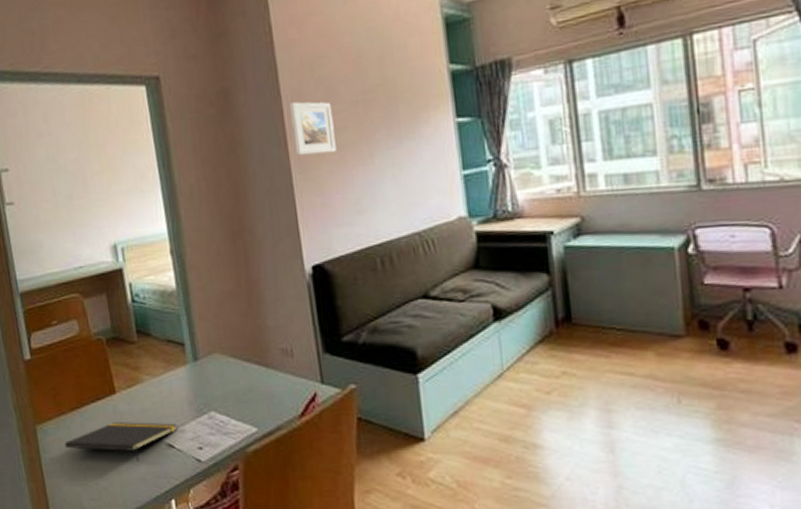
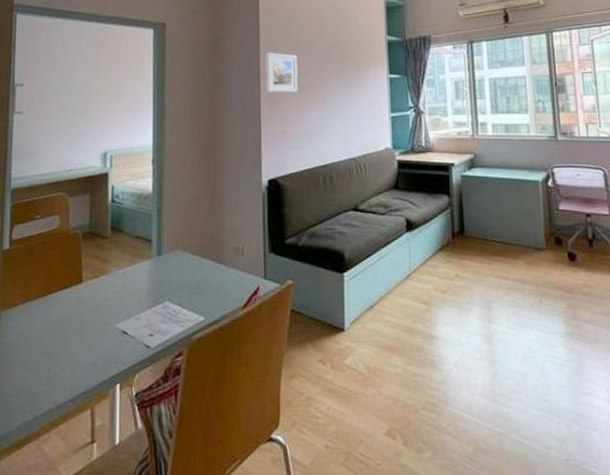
notepad: present [65,422,178,463] -> none [25,310,134,348]

